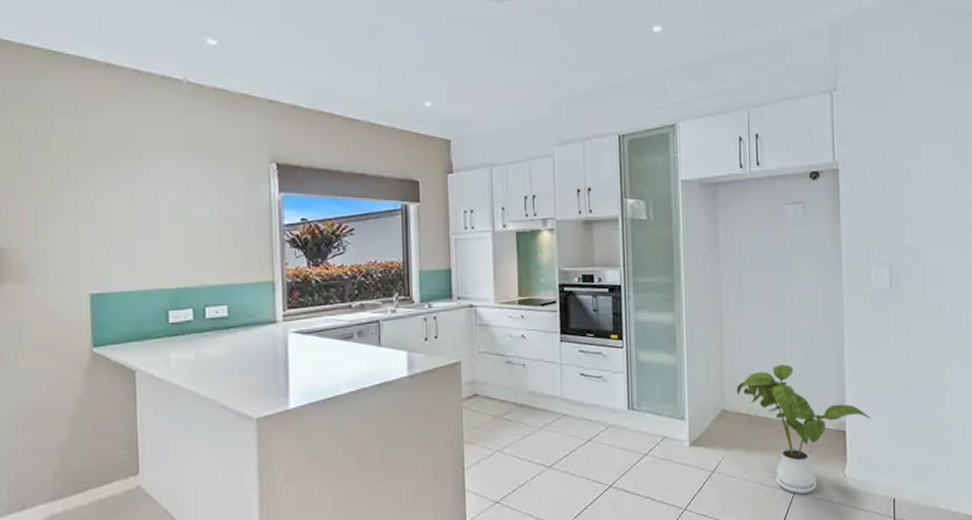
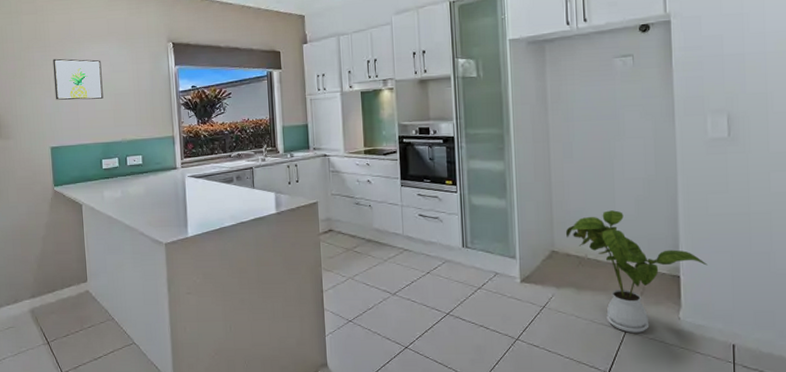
wall art: none [98,176,174,232] -> present [52,58,104,100]

